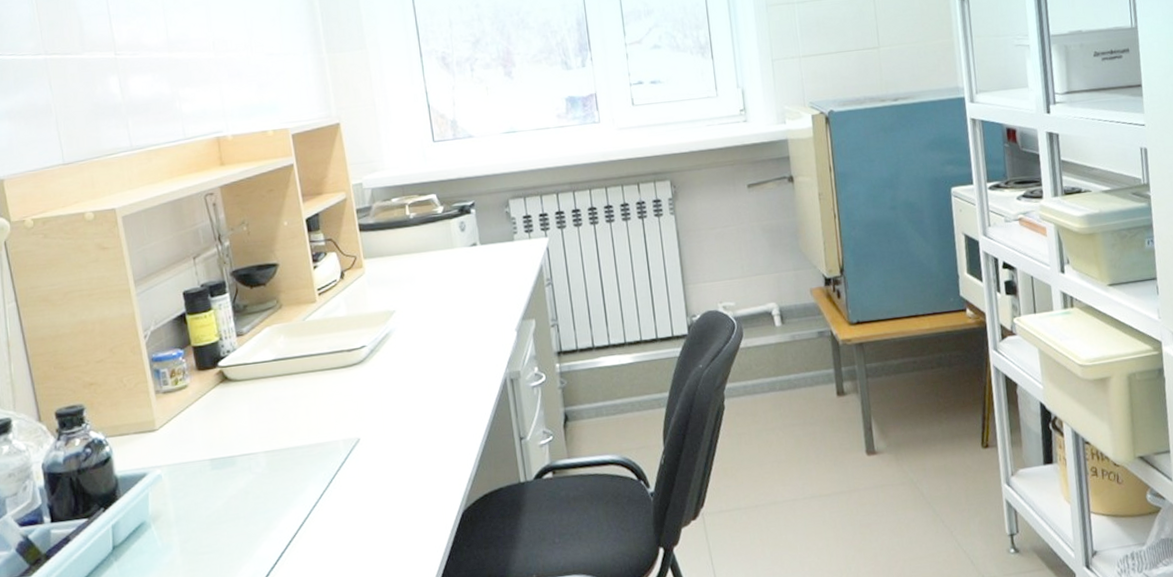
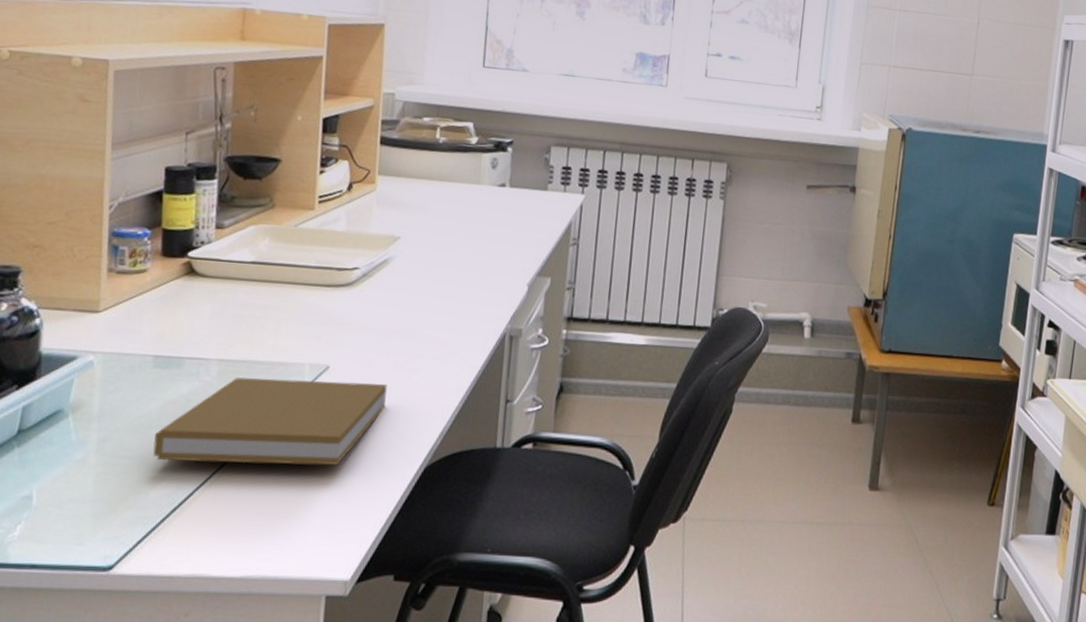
book: none [226,444,415,551] -> present [153,377,387,466]

